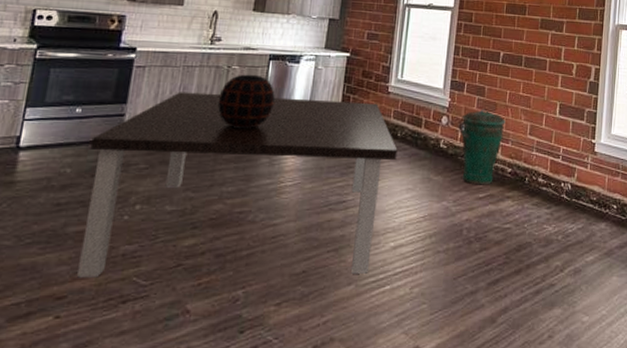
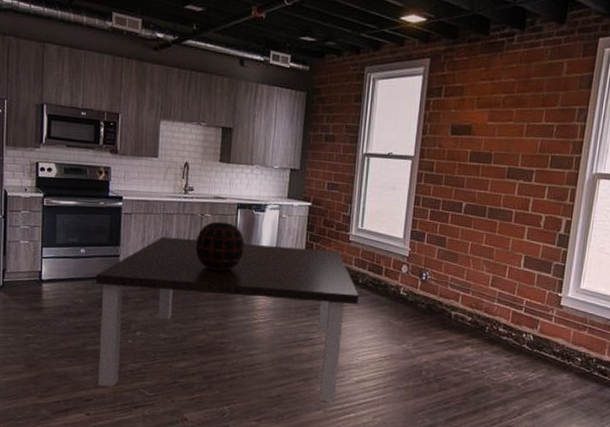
trash can: present [459,109,506,185] -> none [419,259,467,332]

